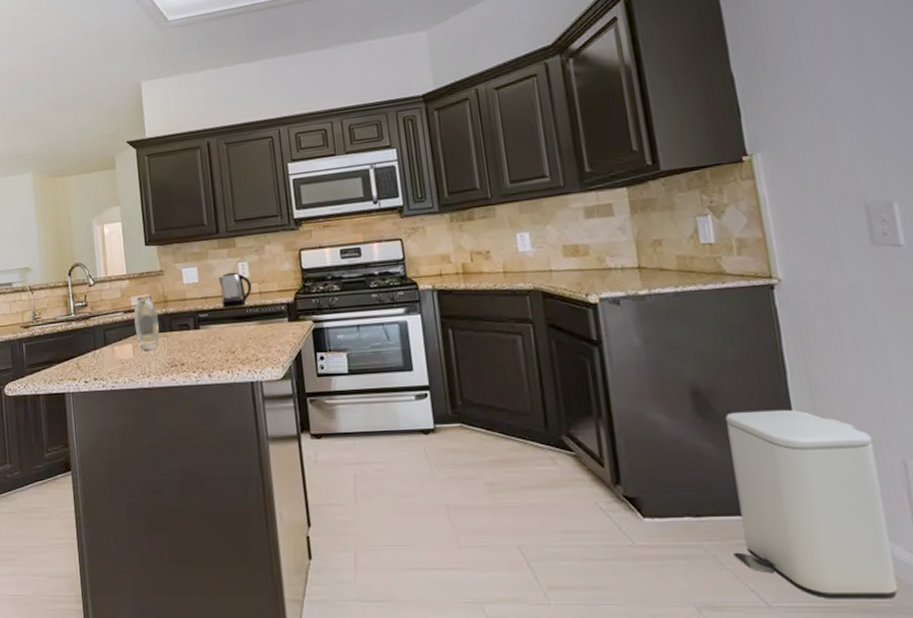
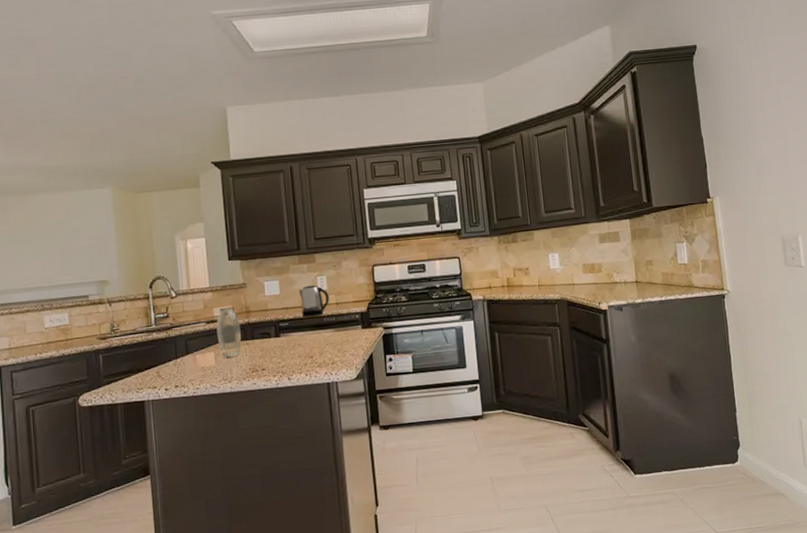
pedal bin: present [724,409,898,599] -> none [691,386,794,522]

